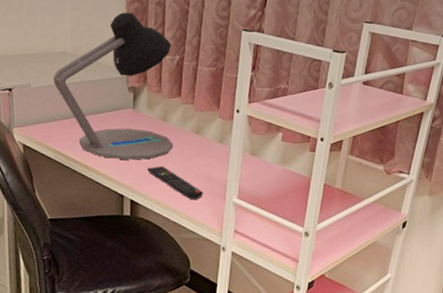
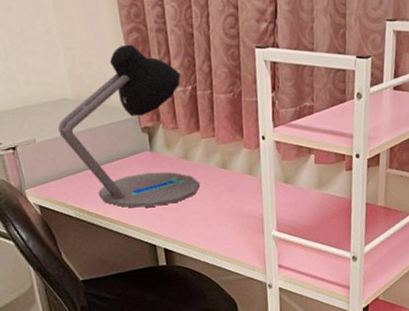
remote control: present [146,166,204,199] -> none [176,208,240,239]

